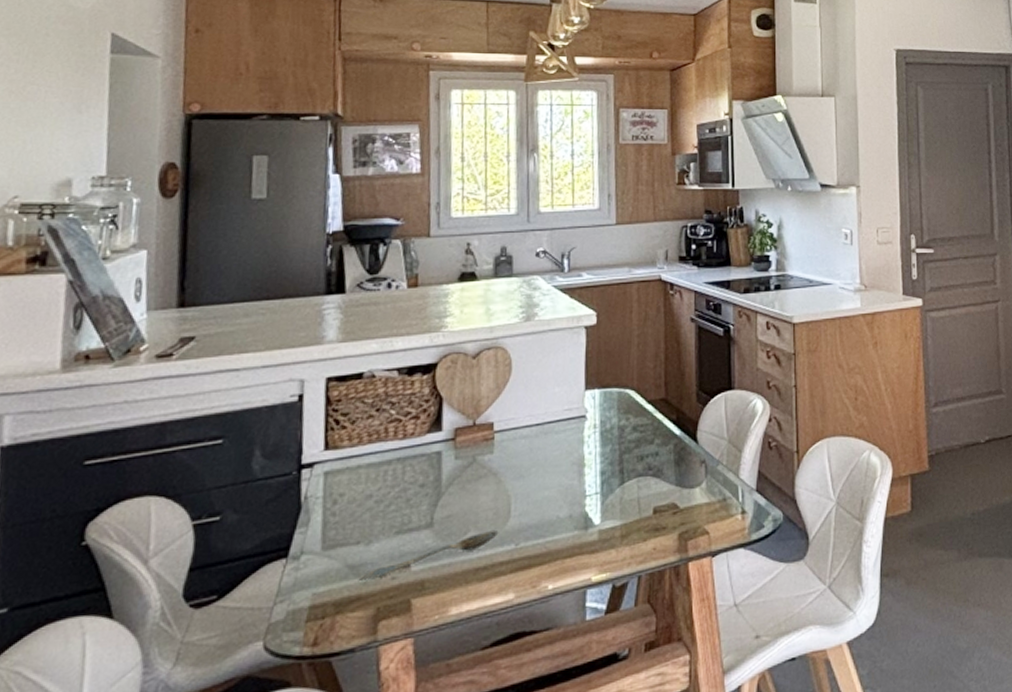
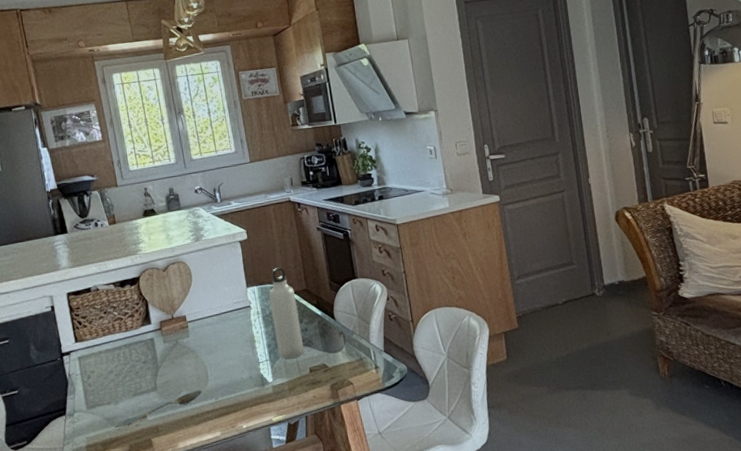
water bottle: none [613,366,650,493] -> present [269,267,304,359]

